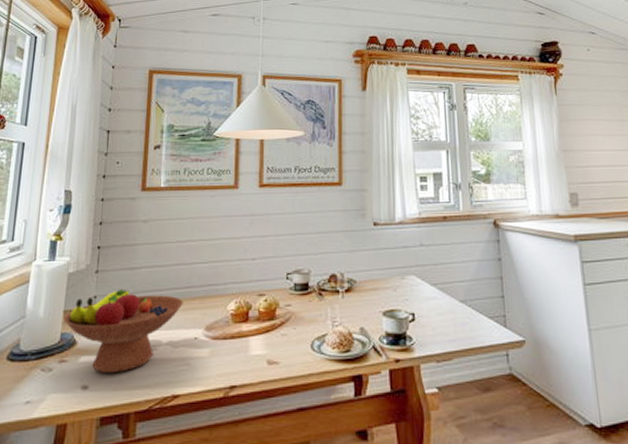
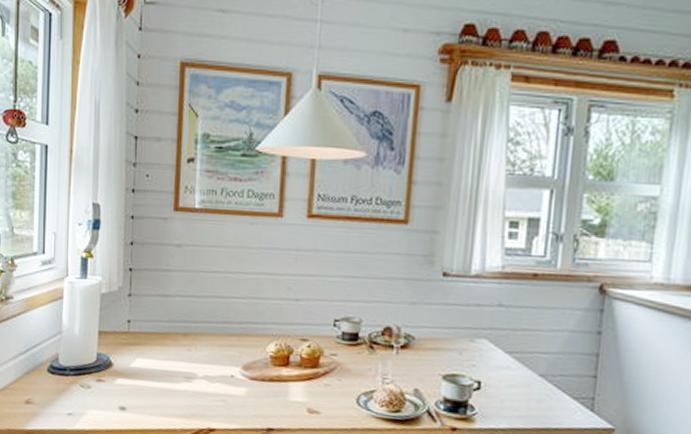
fruit bowl: present [63,288,183,373] -> none [98,315,220,399]

